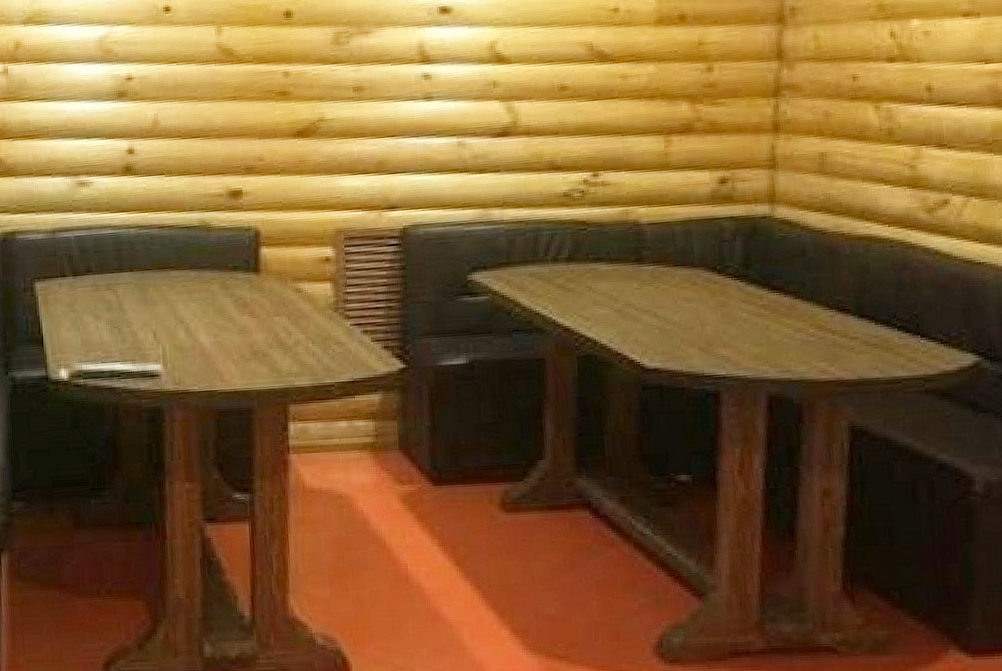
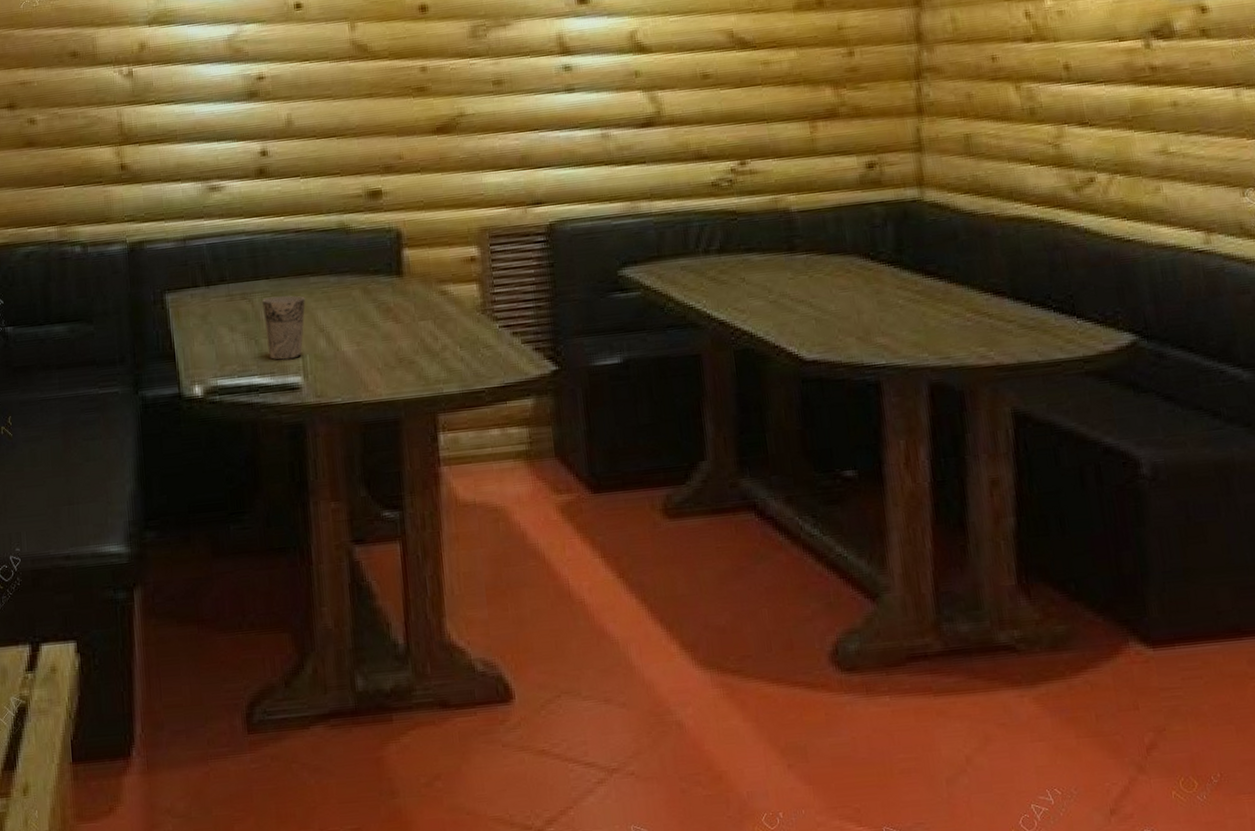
cup: none [126,288,167,348] -> present [262,295,305,360]

